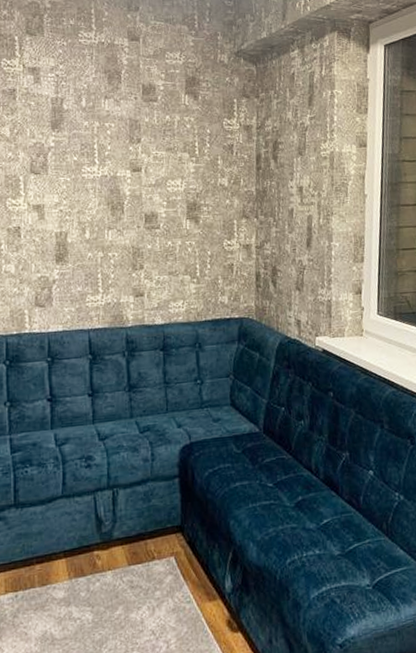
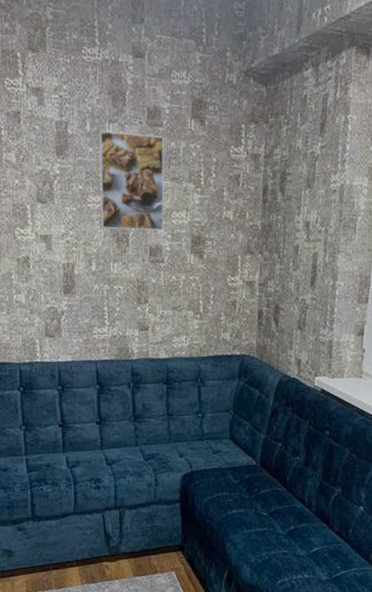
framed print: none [94,105,160,199] -> present [98,130,165,231]

